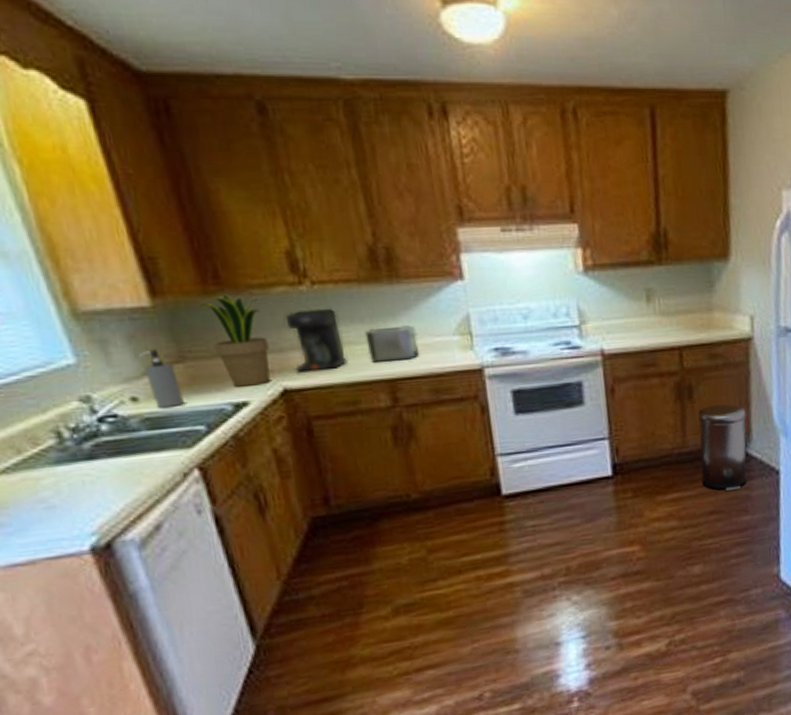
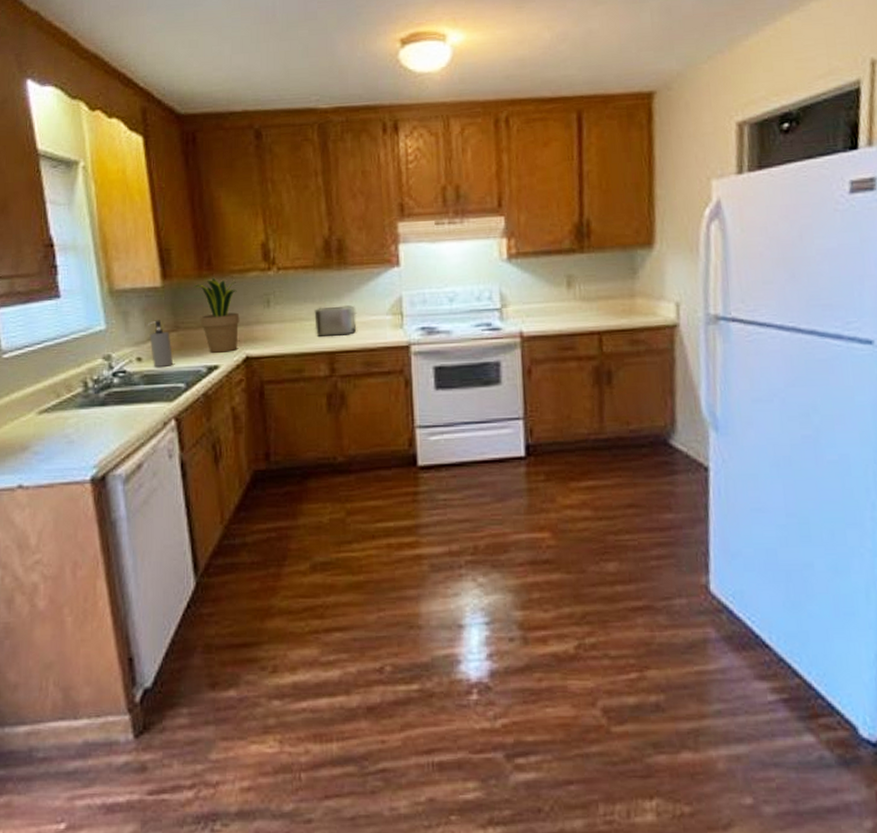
coffee maker: present [285,308,347,373] -> none [255,289,298,343]
pedal bin: present [698,404,747,491] -> none [617,392,671,484]

